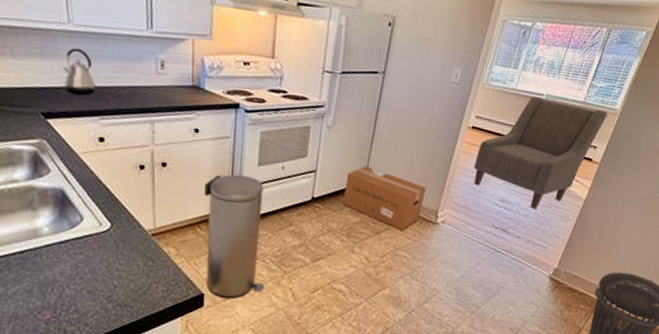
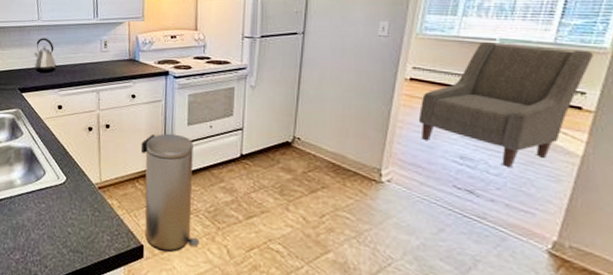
box: present [342,166,426,231] -> none [272,123,363,190]

